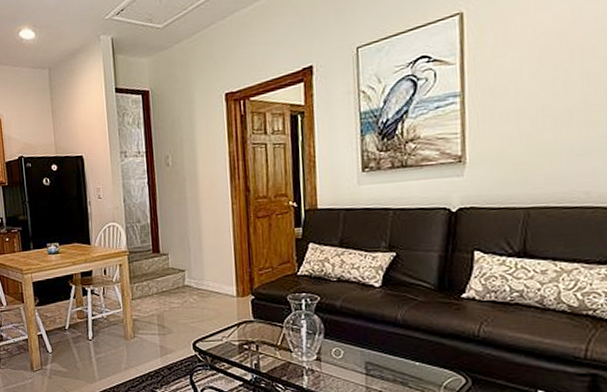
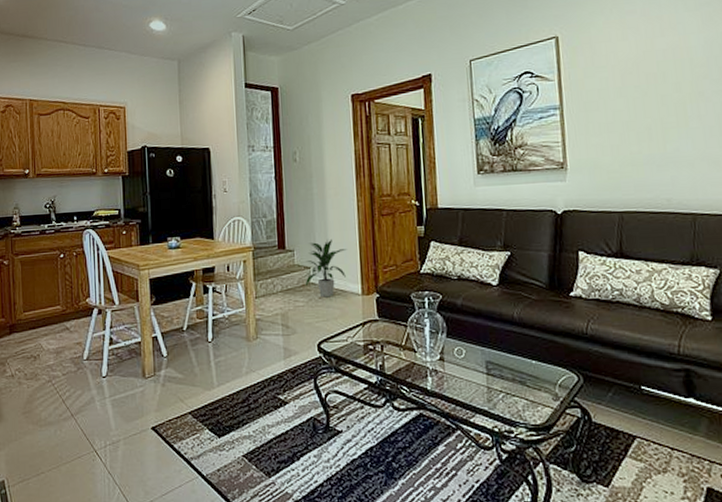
indoor plant: none [179,242,221,299] -> present [305,239,347,298]

